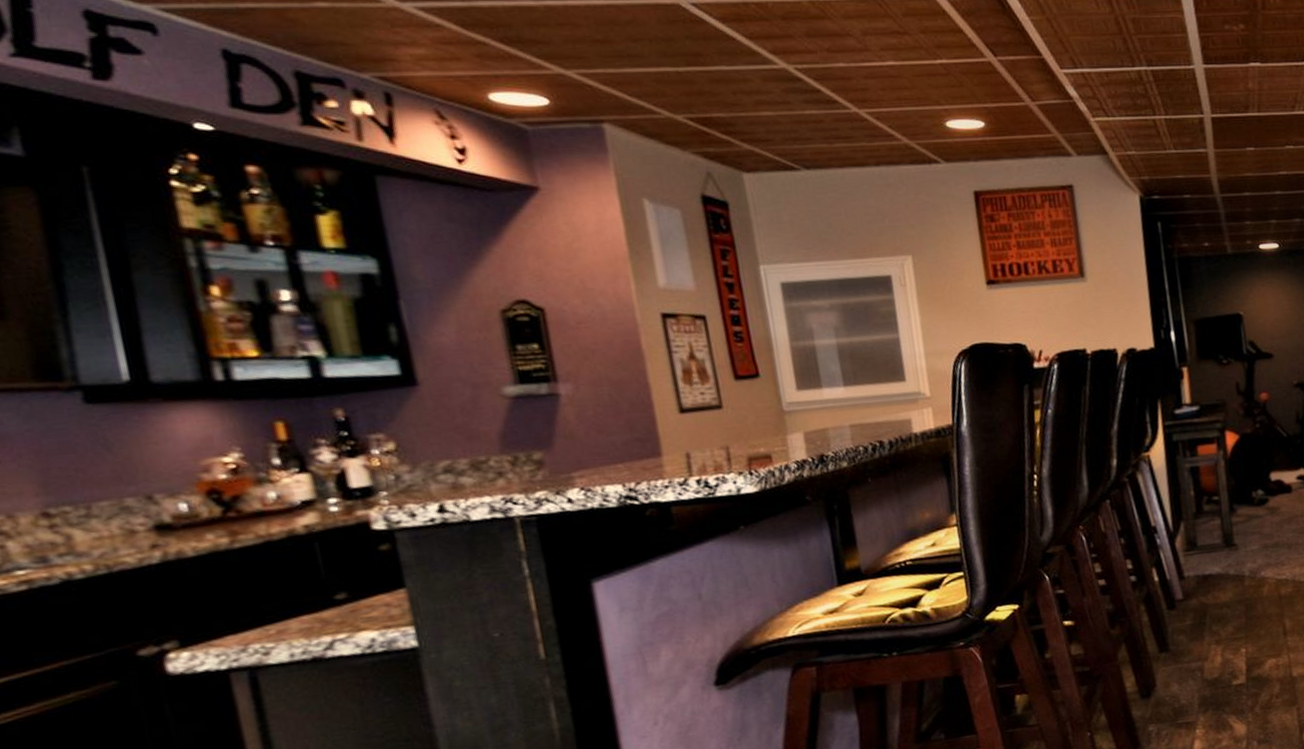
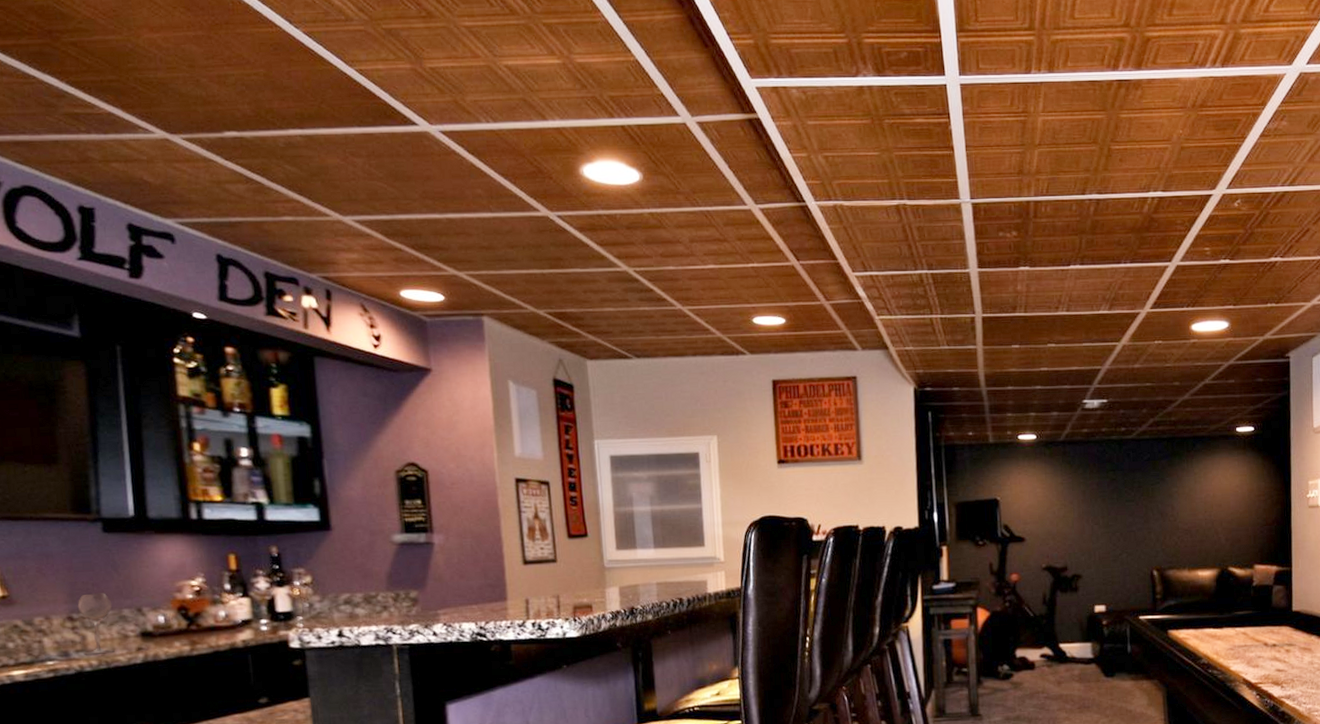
wineglass: none [53,479,118,559] -> present [77,593,115,655]

